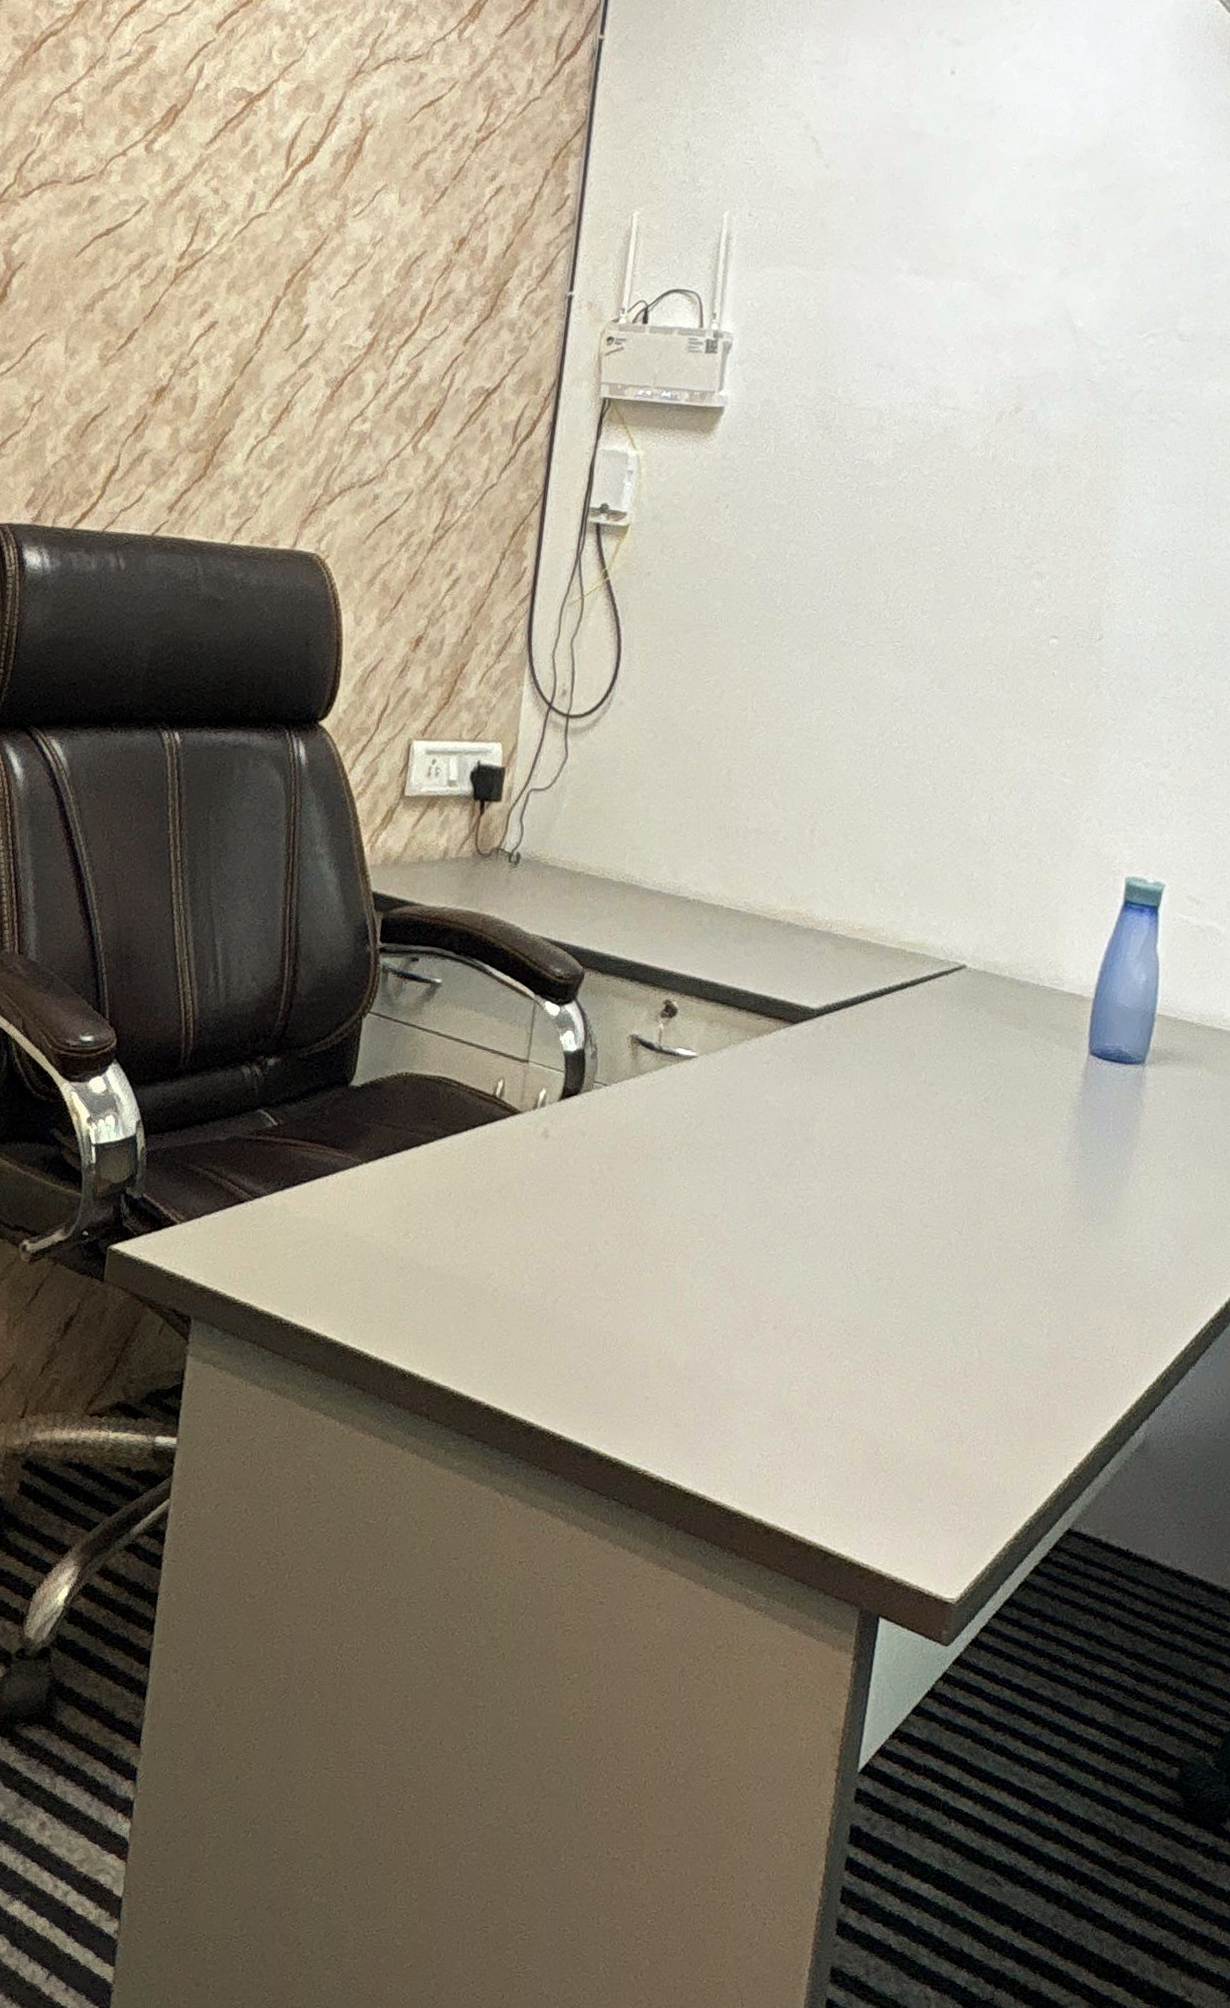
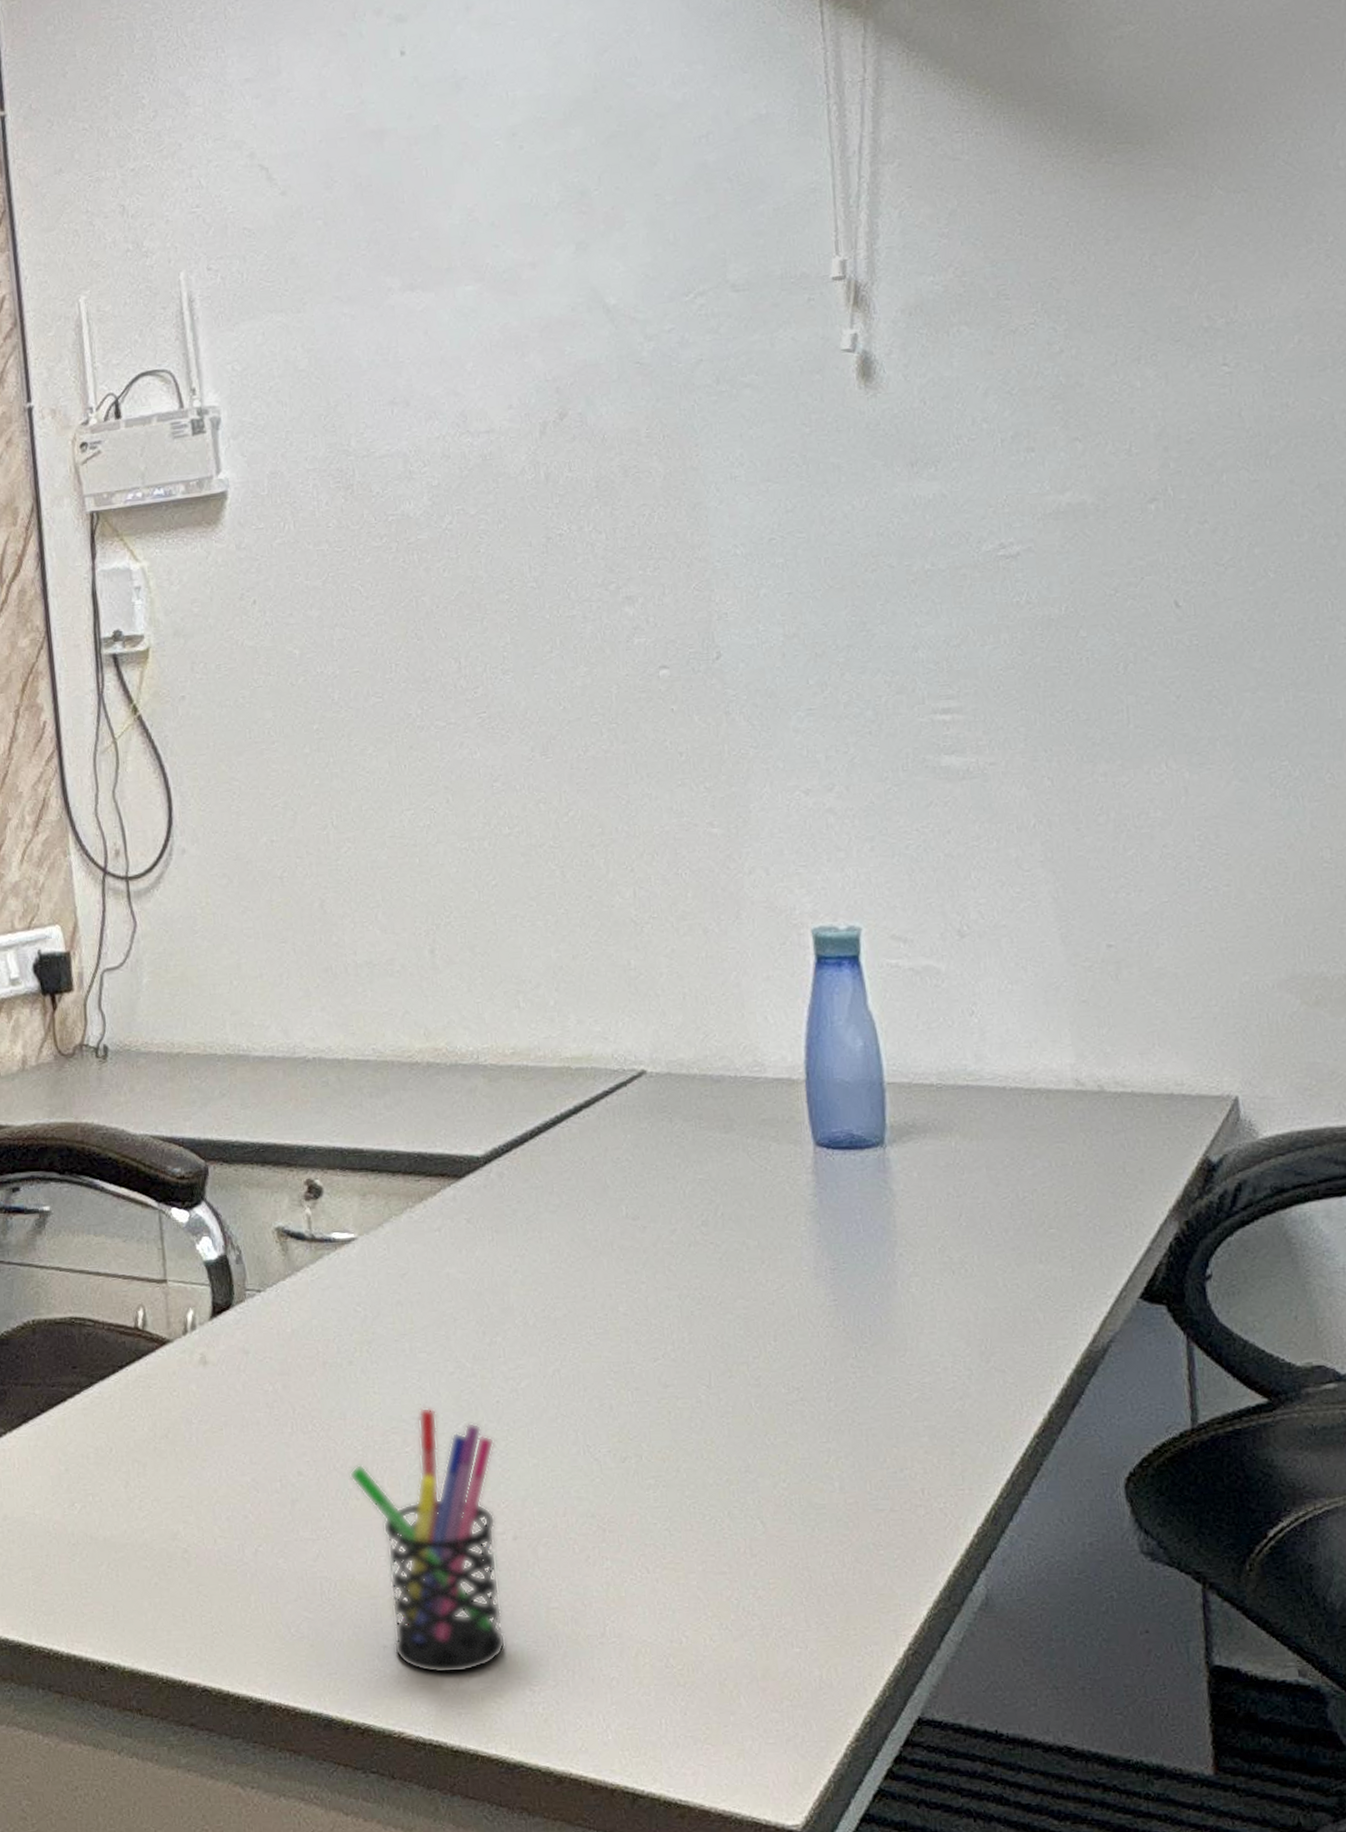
pen holder: none [648,1207,775,1431] -> present [350,1407,506,1674]

